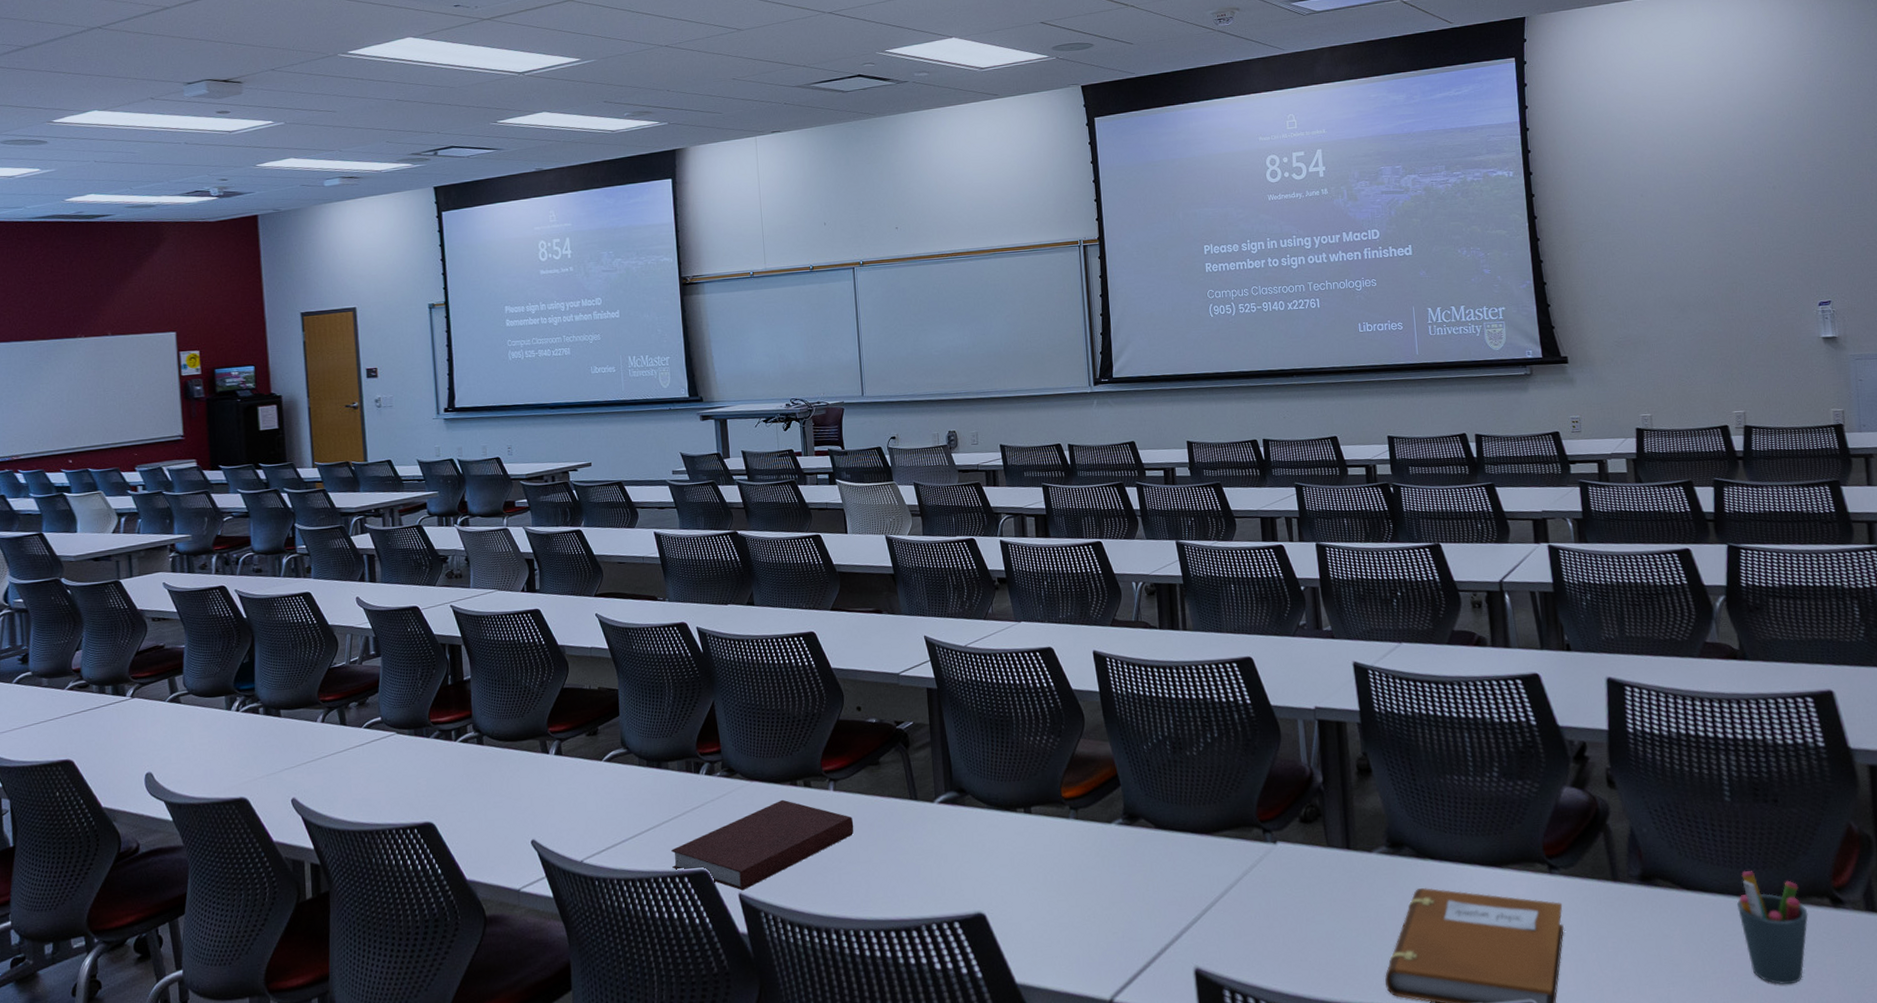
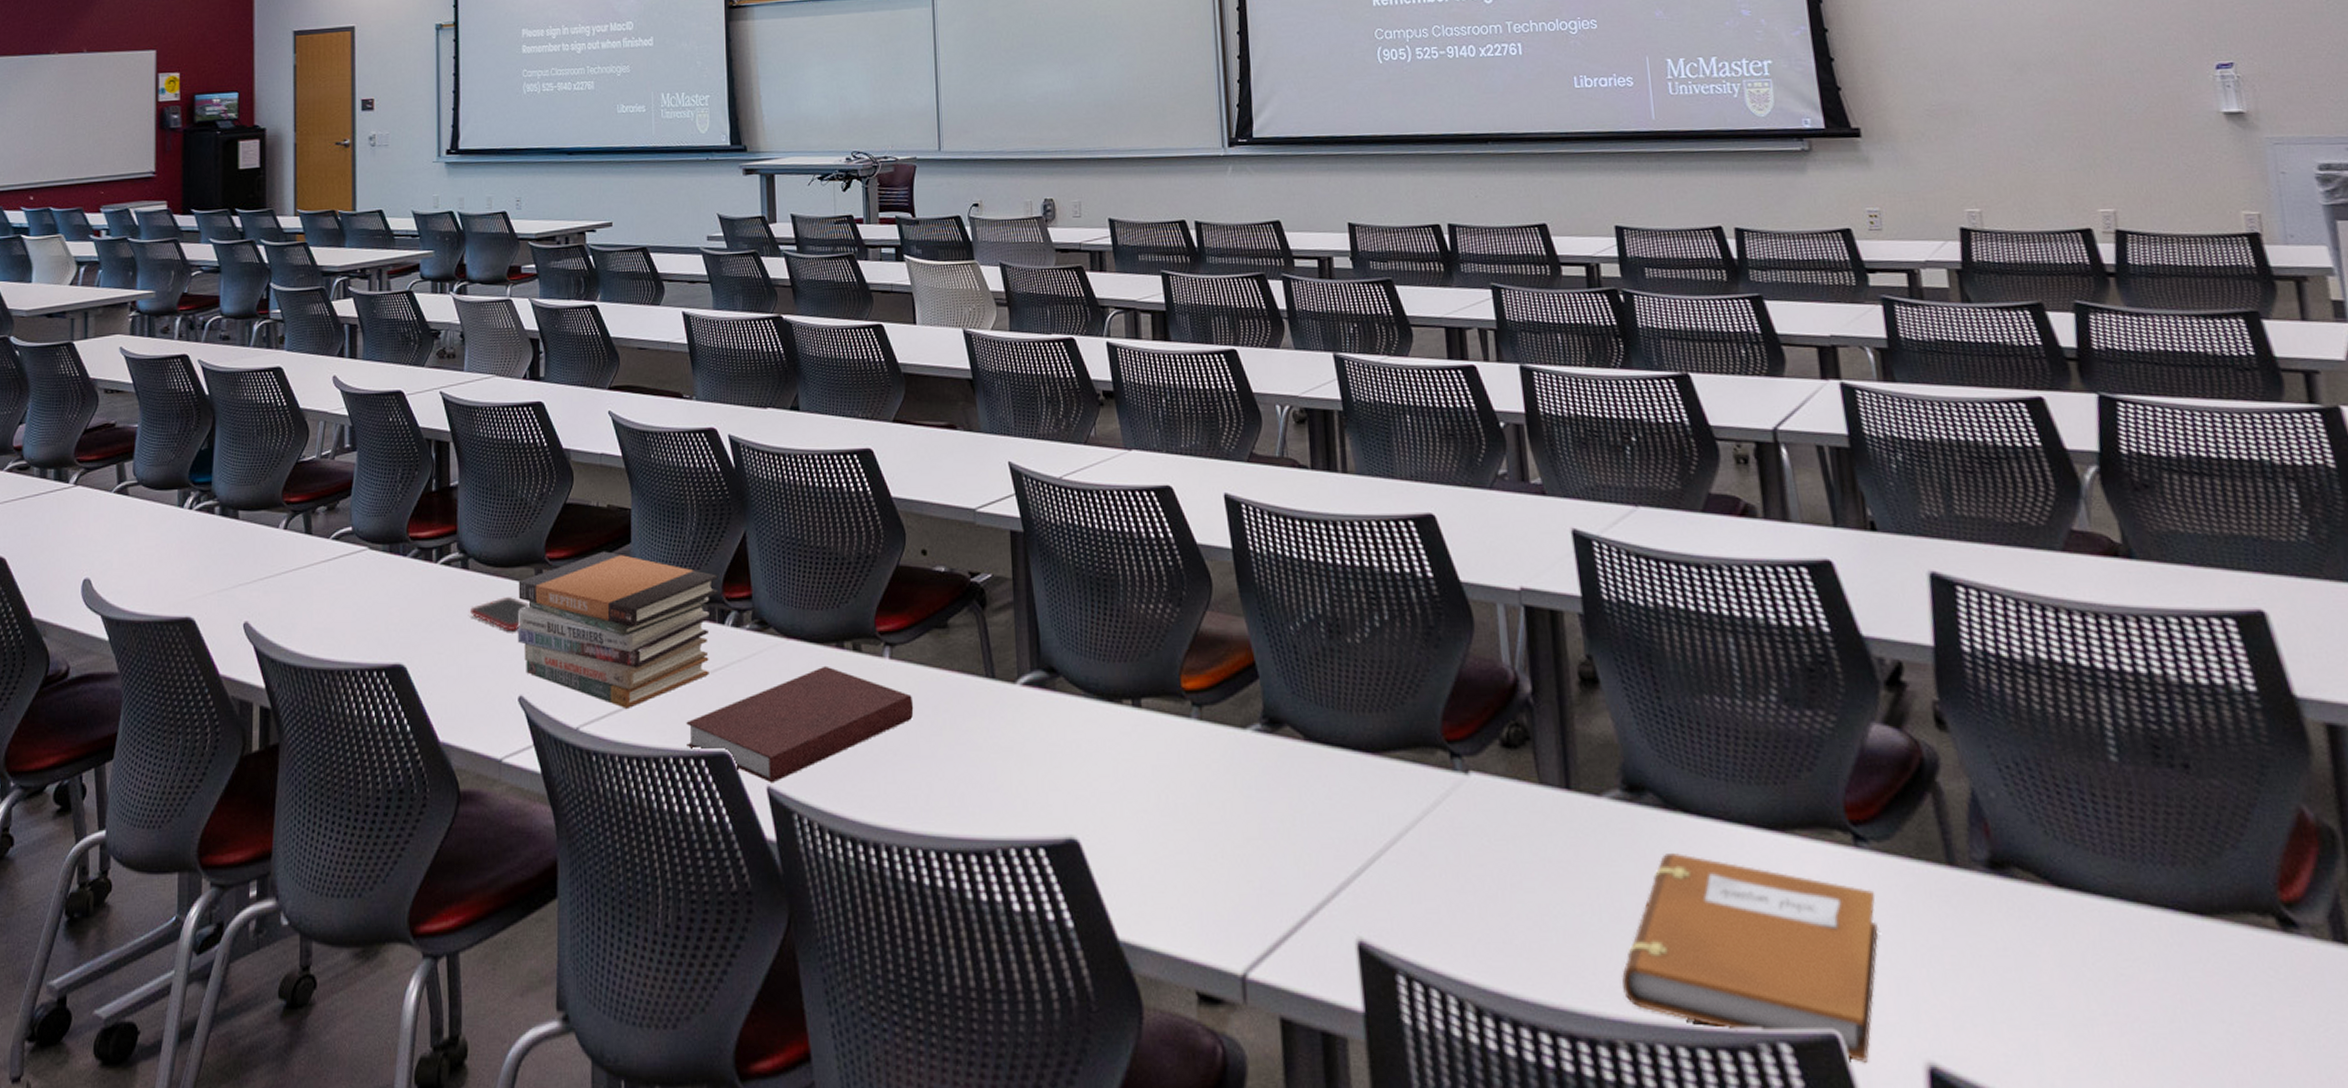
cell phone: none [487,764,537,791] -> present [470,597,530,632]
book stack: none [526,723,694,843] -> present [517,551,719,708]
pen holder: present [1737,870,1808,985] -> none [2135,865,2245,1043]

